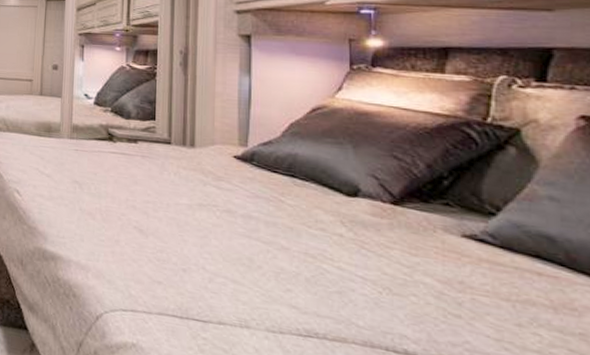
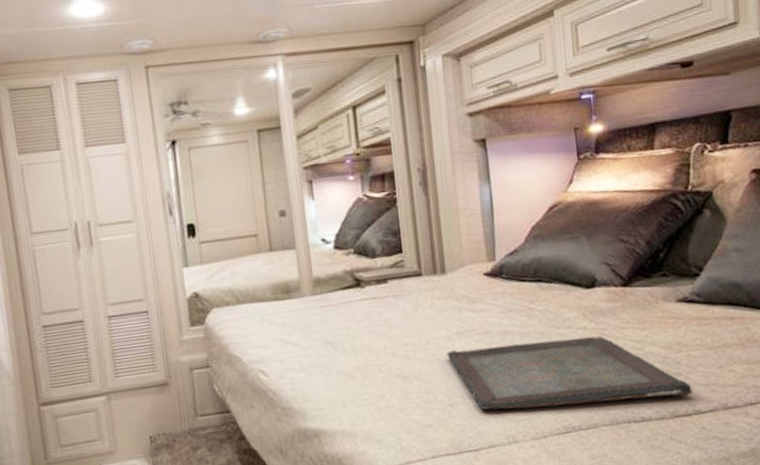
serving tray: none [186,219,478,344] -> present [447,335,693,410]

